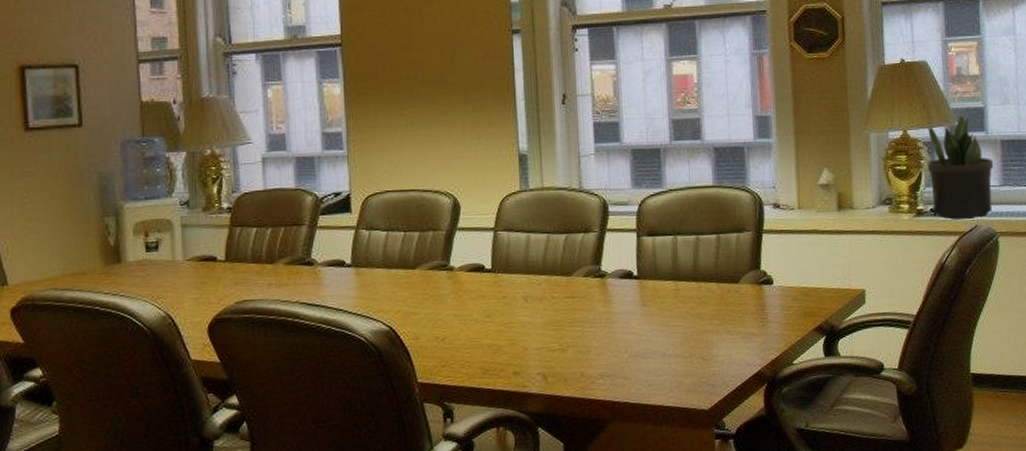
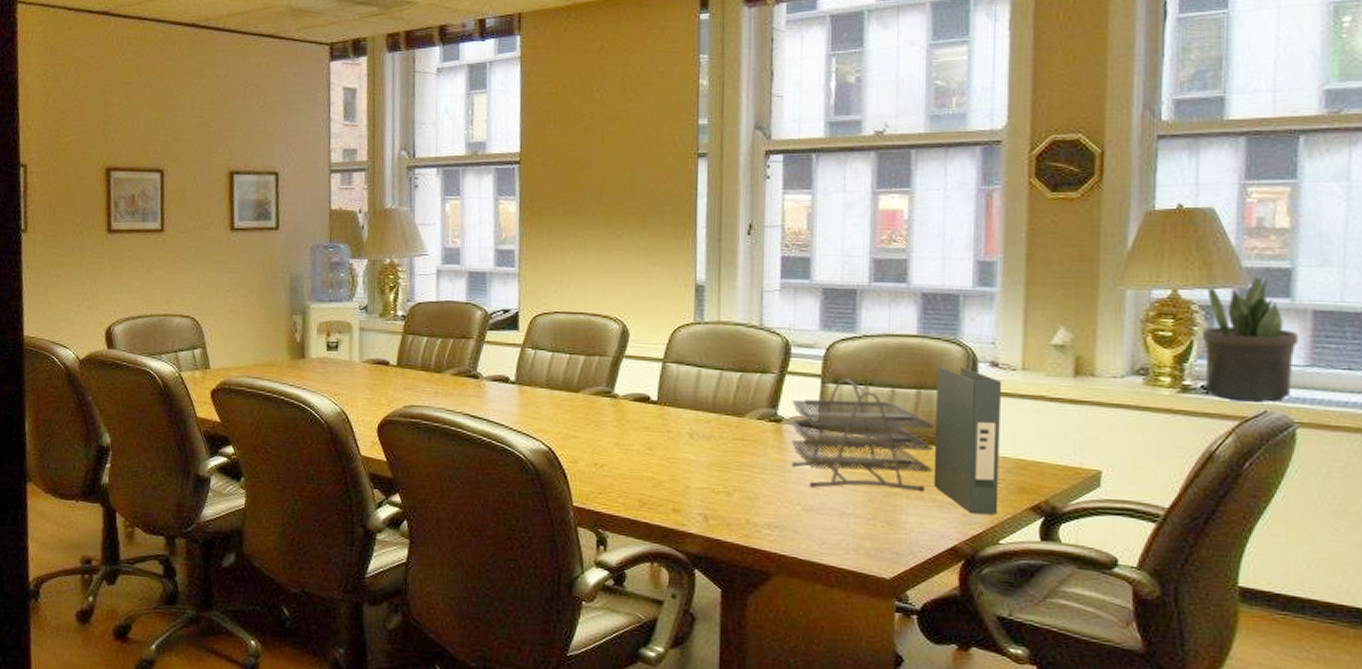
file organizer: none [613,230,736,335] -> present [791,379,934,493]
binder: none [732,210,790,340] -> present [933,366,1002,514]

